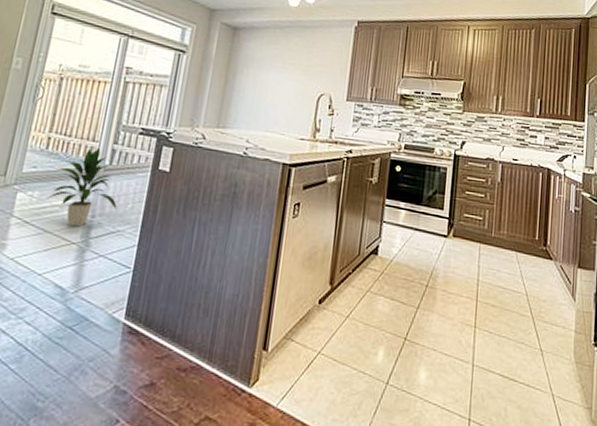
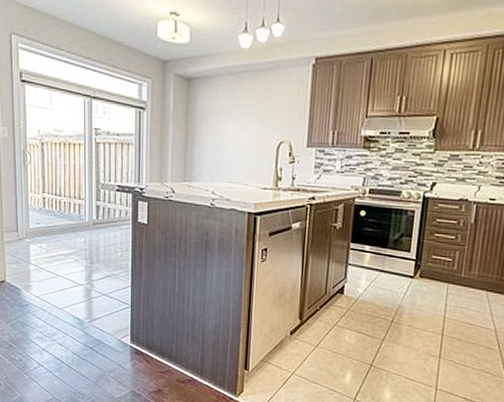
indoor plant: present [48,147,117,227] -> none [54,204,109,272]

